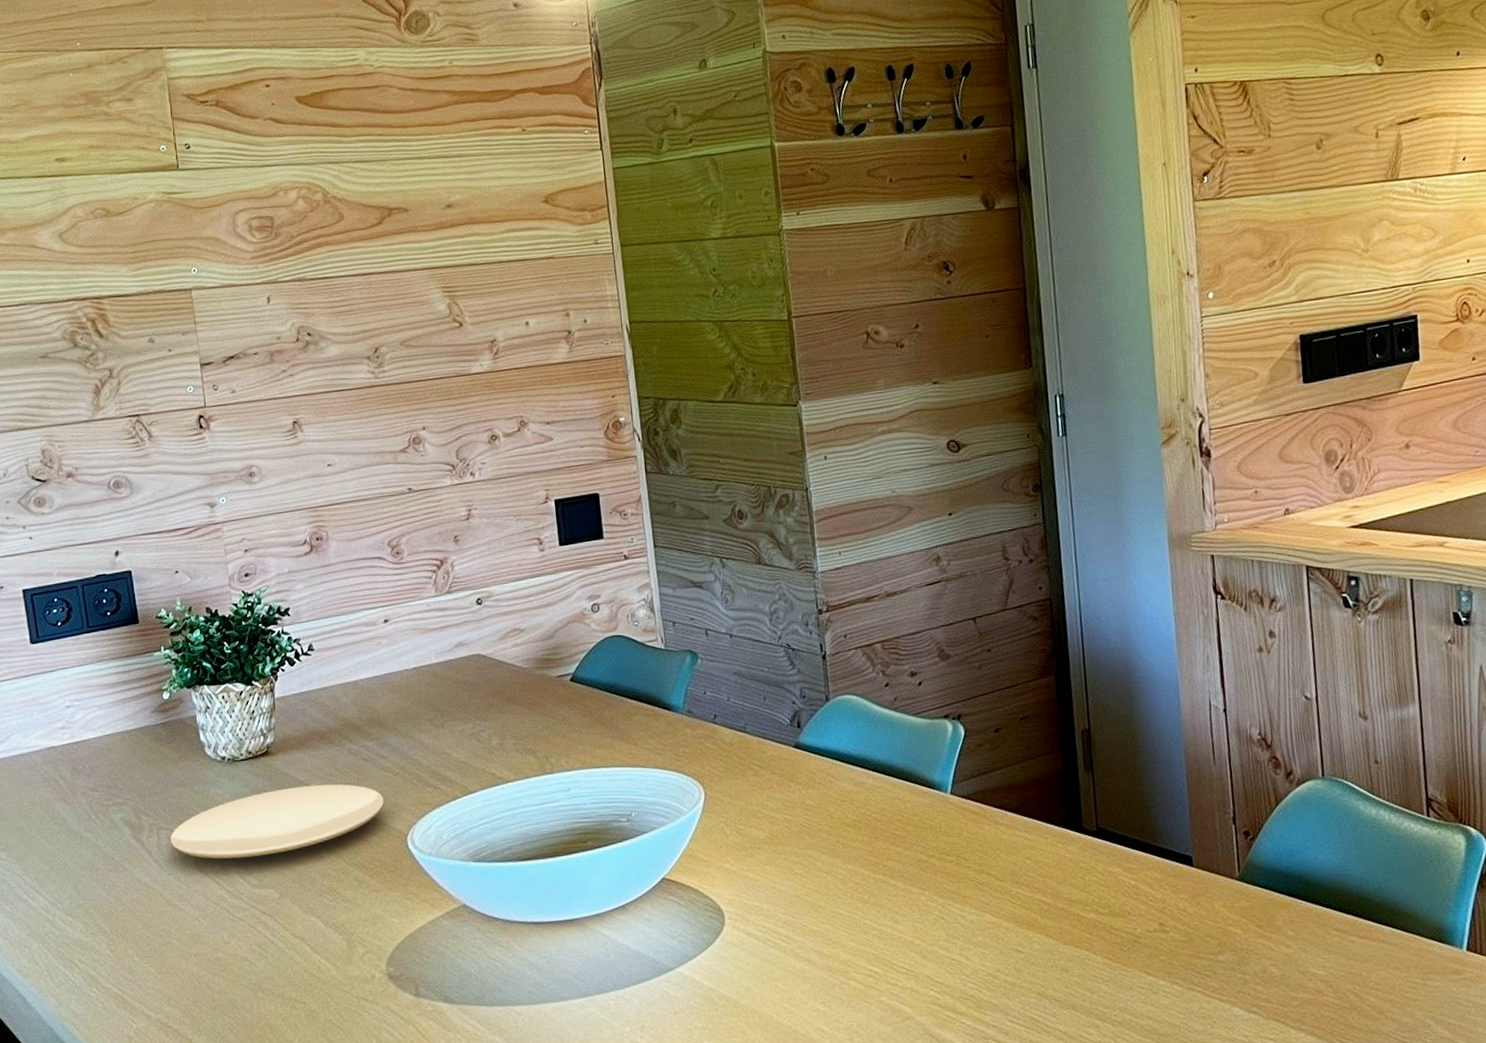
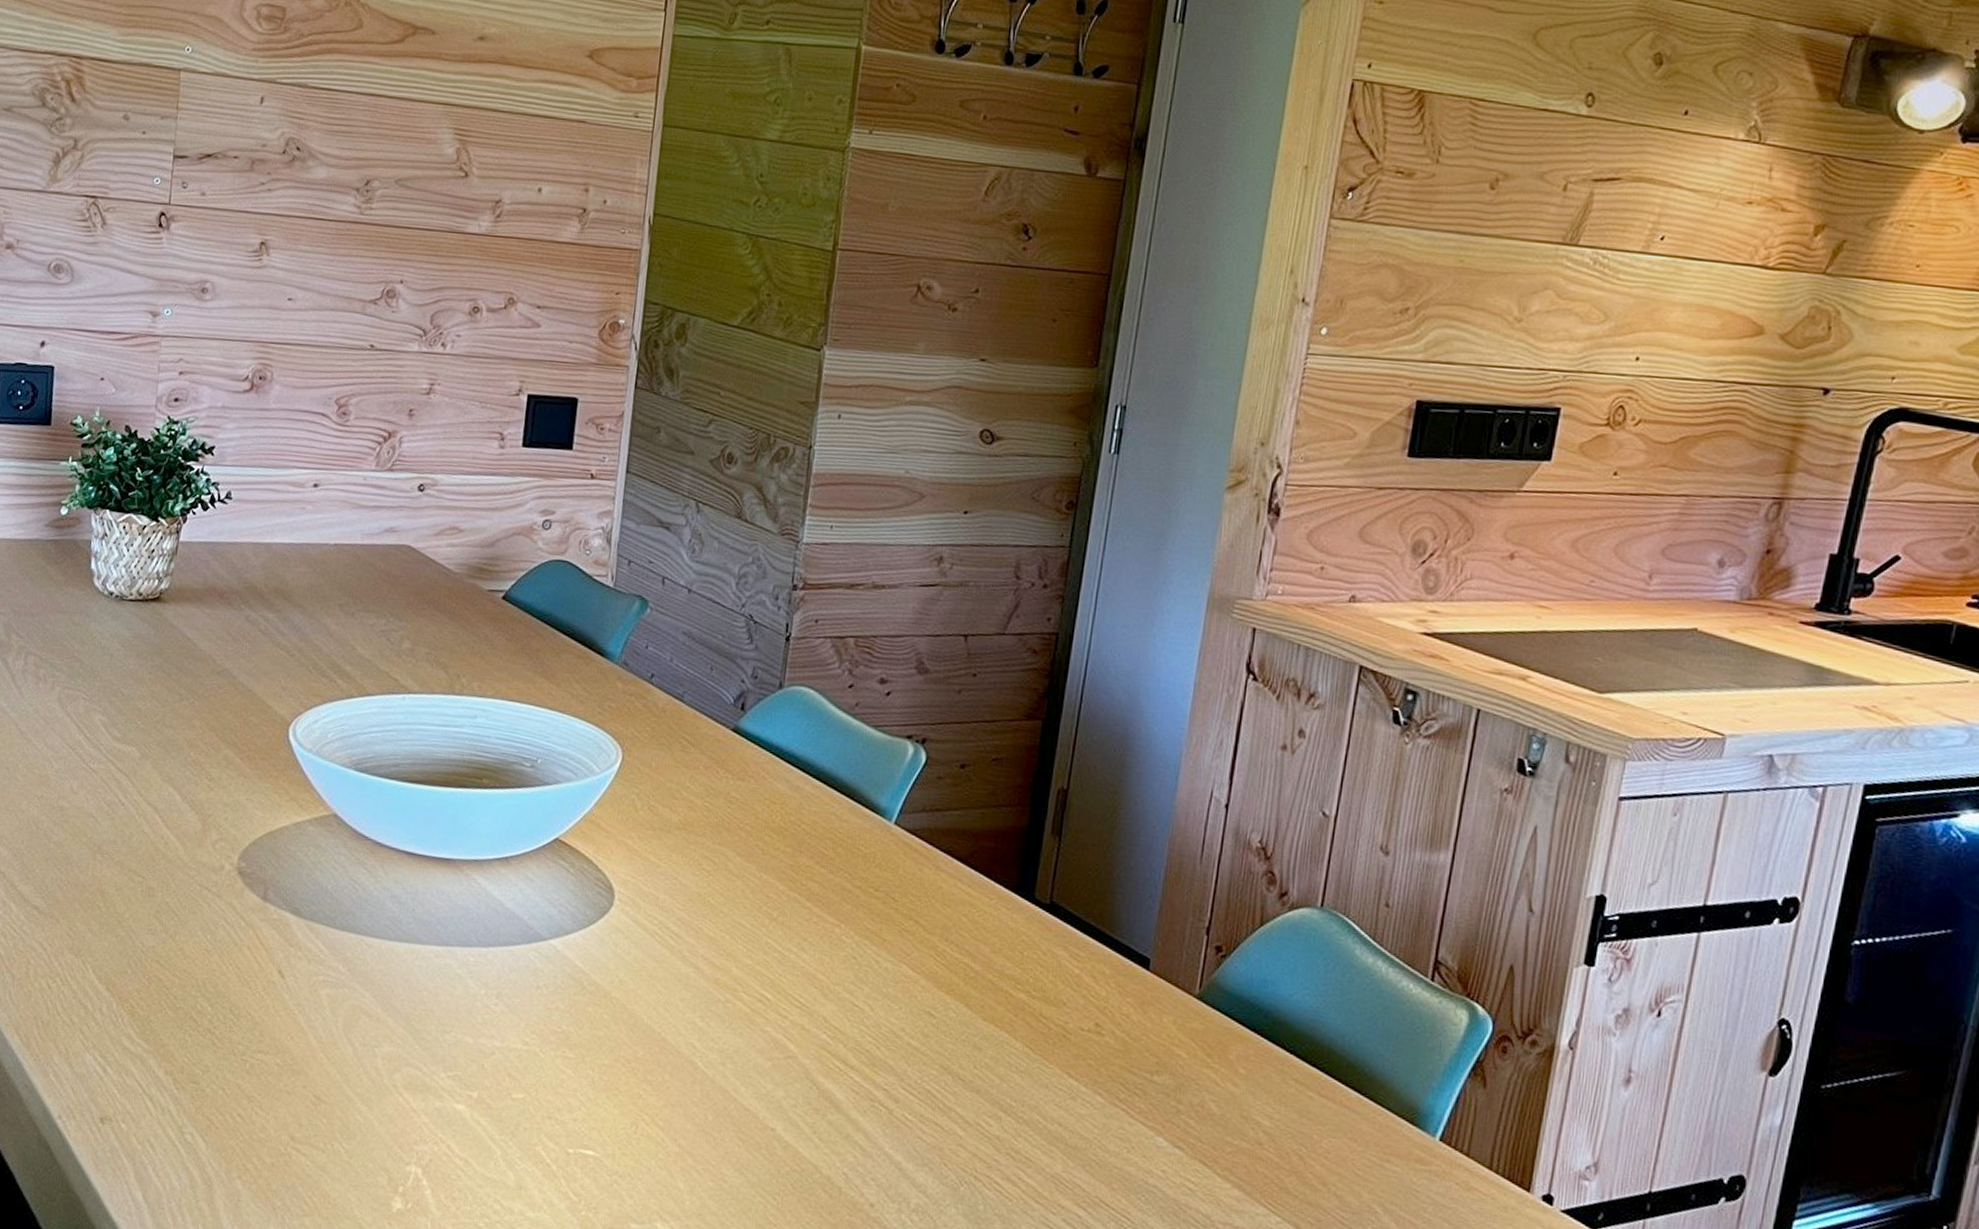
plate: present [170,784,384,859] -> none [37,640,273,711]

